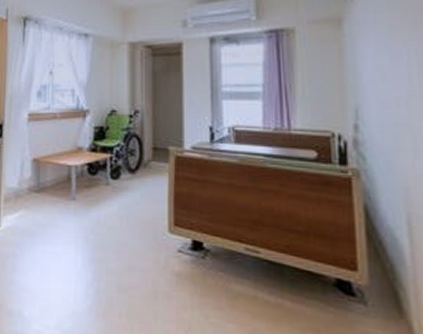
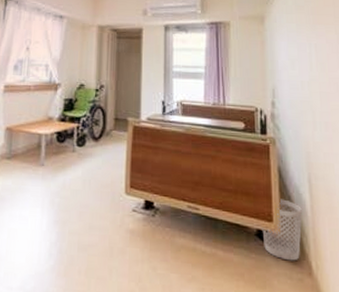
wastebasket: none [343,243,399,319] -> present [262,199,302,261]

